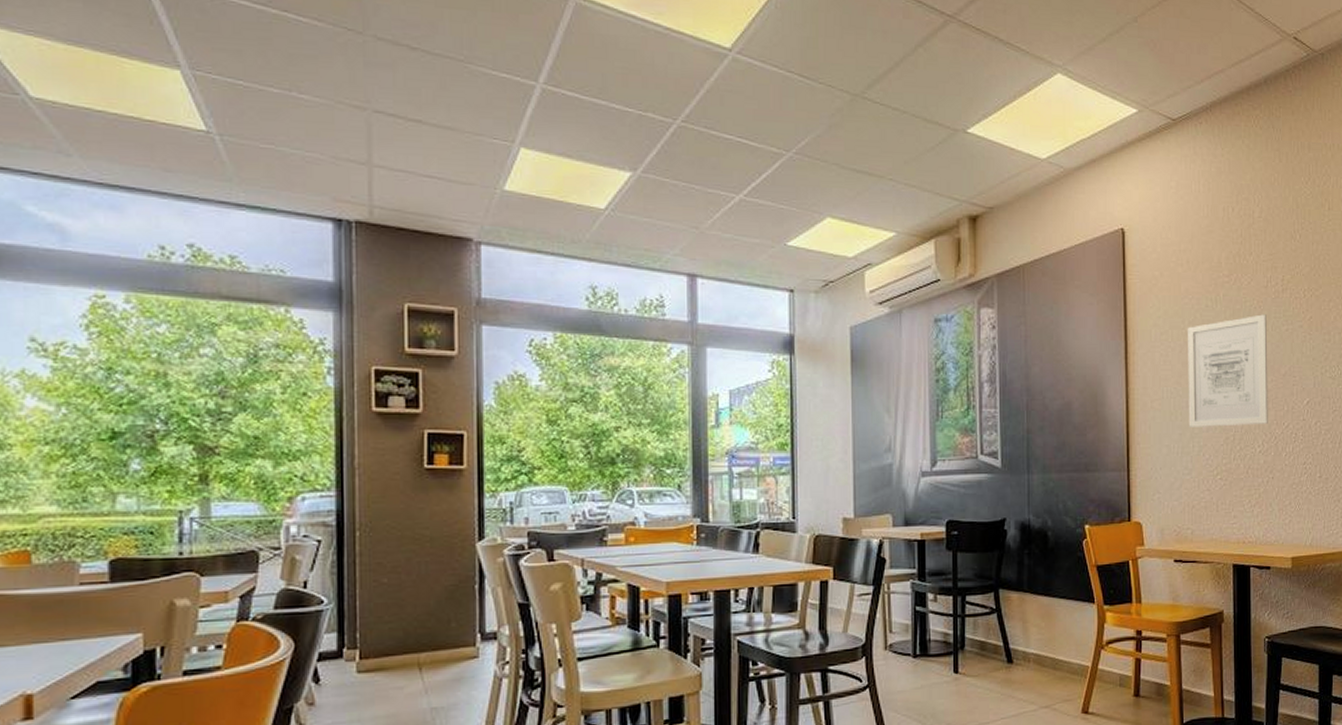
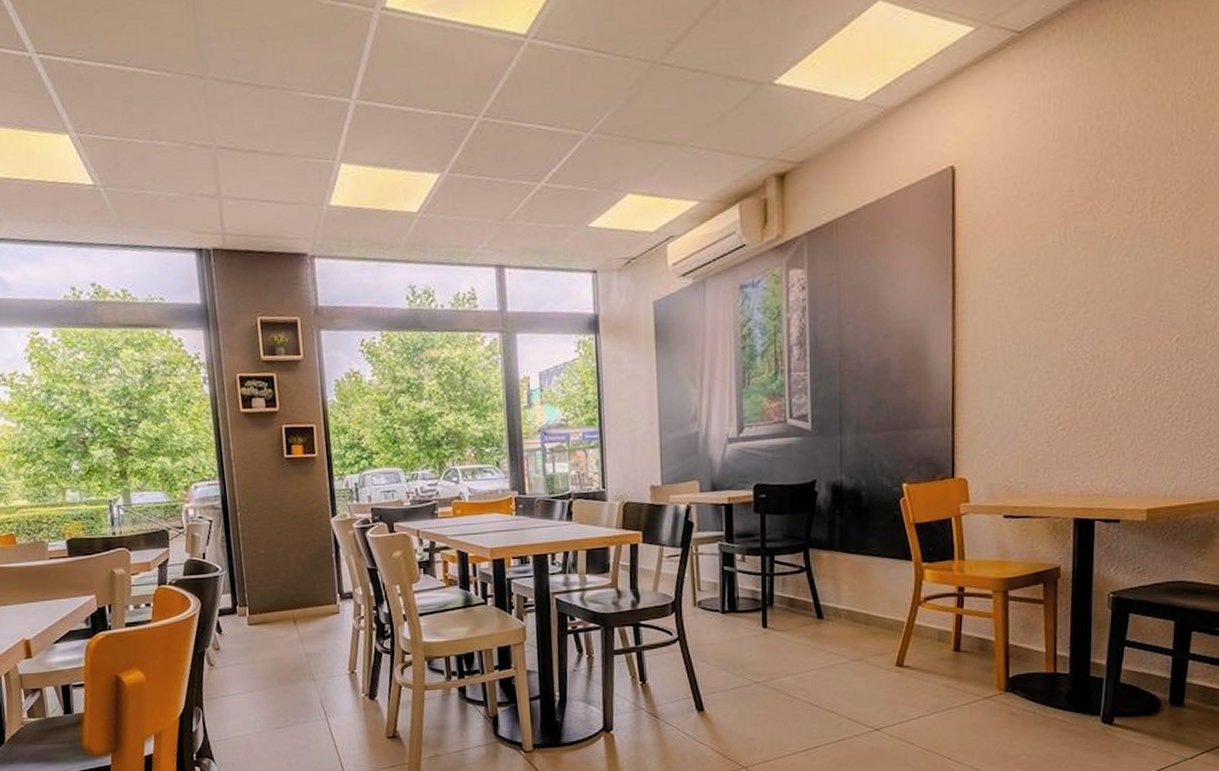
wall art: present [1188,314,1268,427] -> none [1026,244,1129,377]

